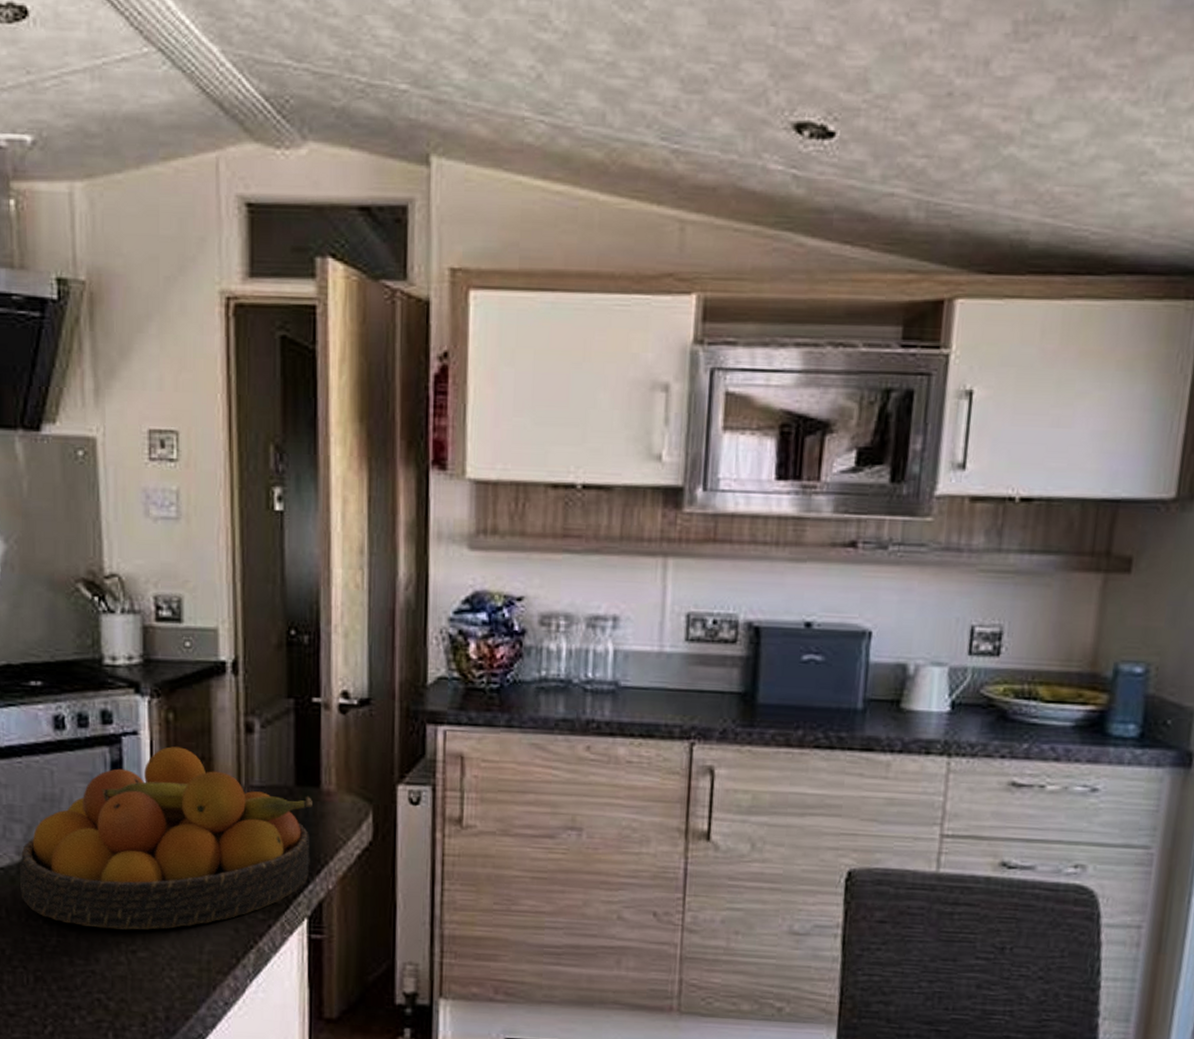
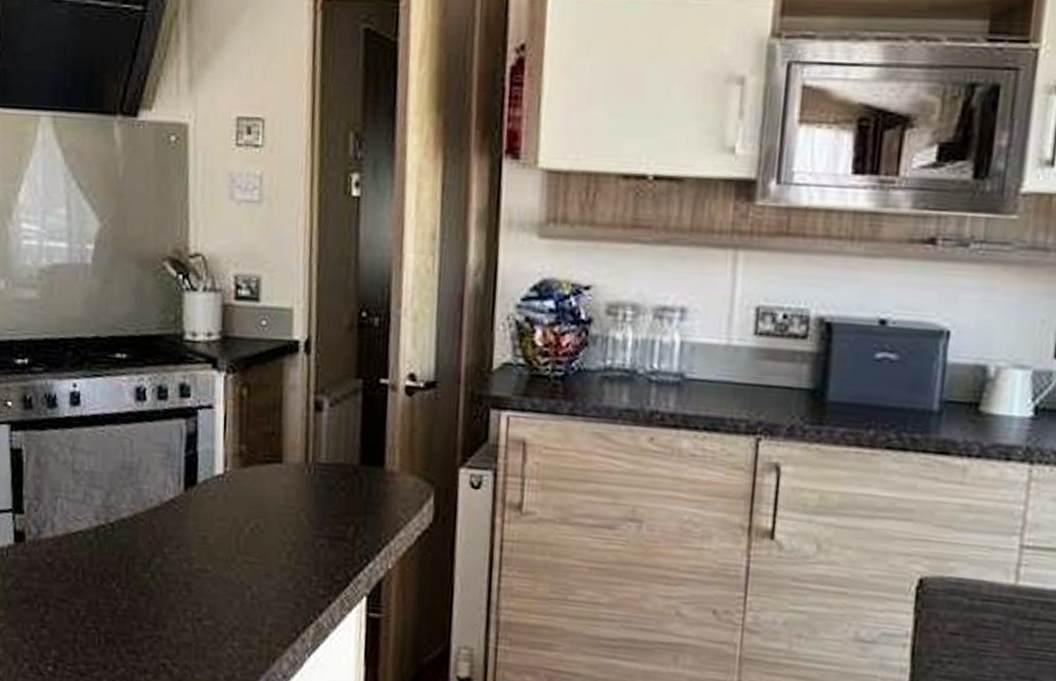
fruit bowl: present [19,746,314,930] -> none [96,421,377,600]

